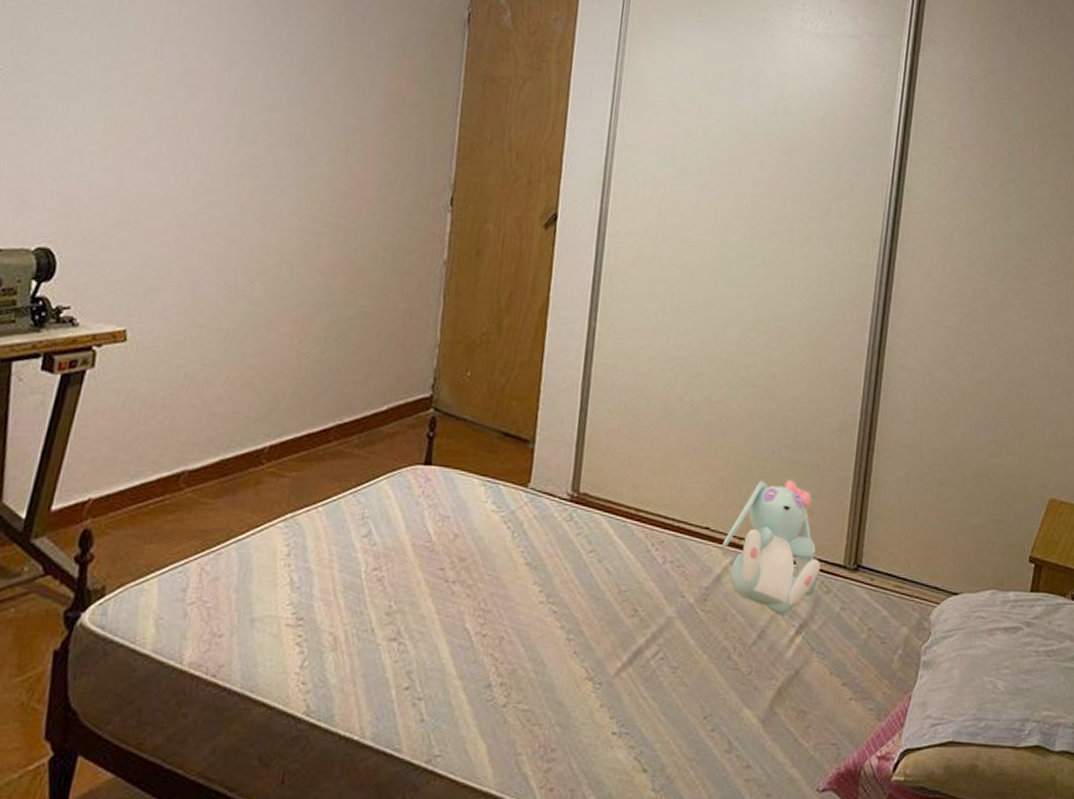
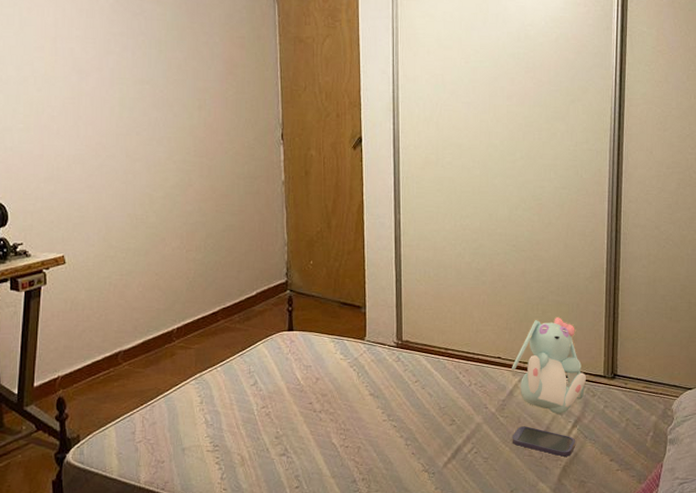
mobile phone: none [712,626,799,674] -> present [512,426,576,457]

